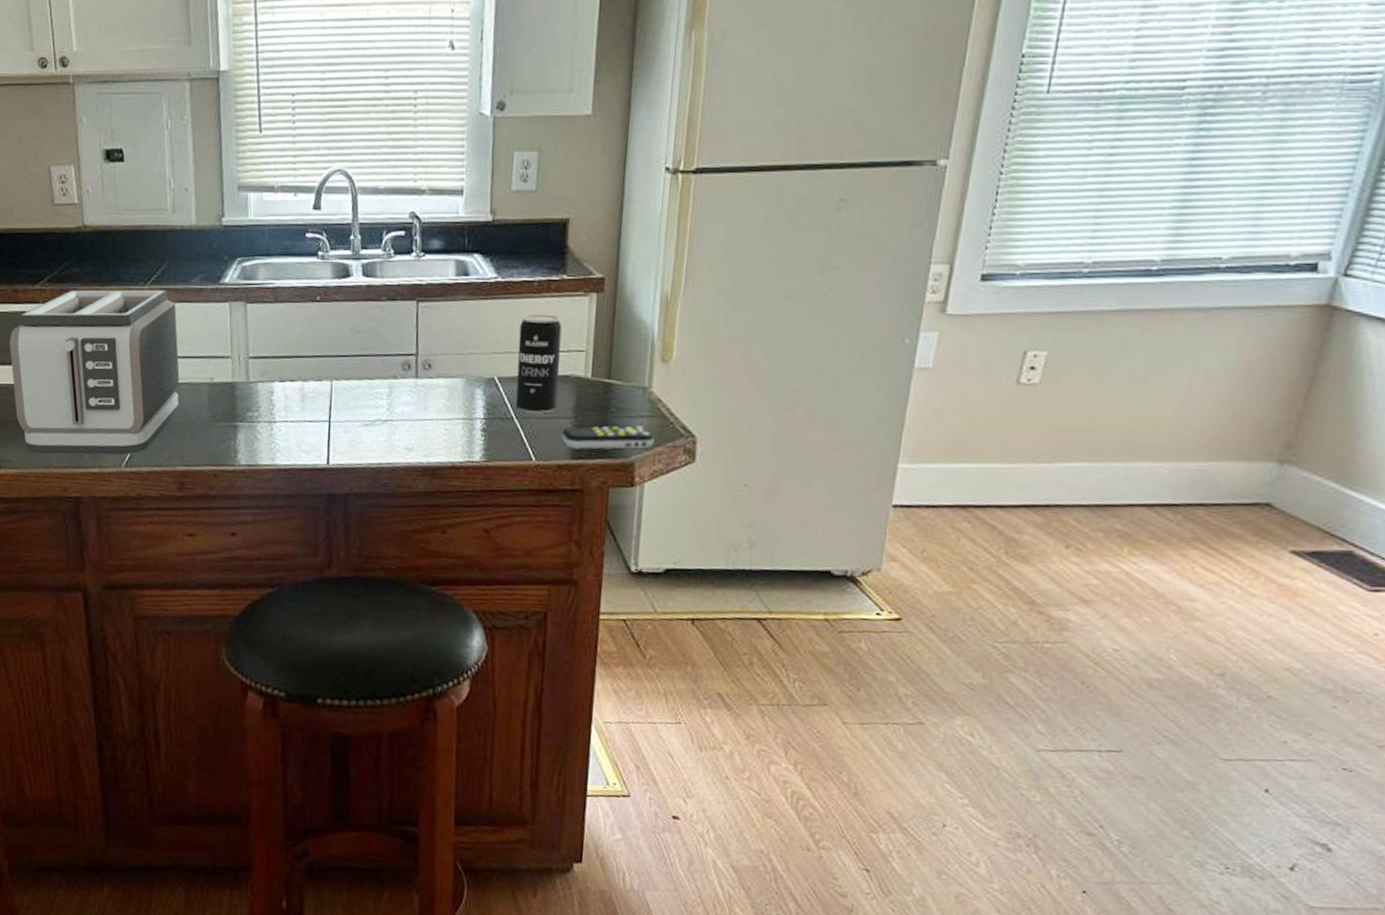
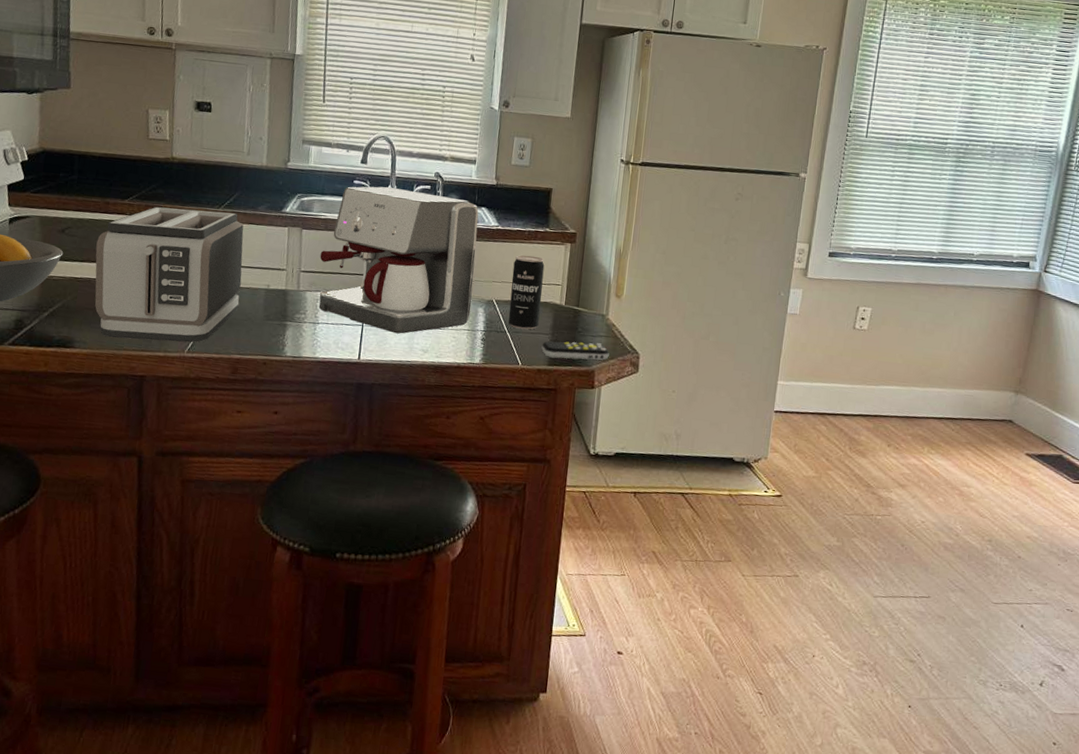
coffee maker: none [271,237,470,429] -> present [319,186,479,334]

